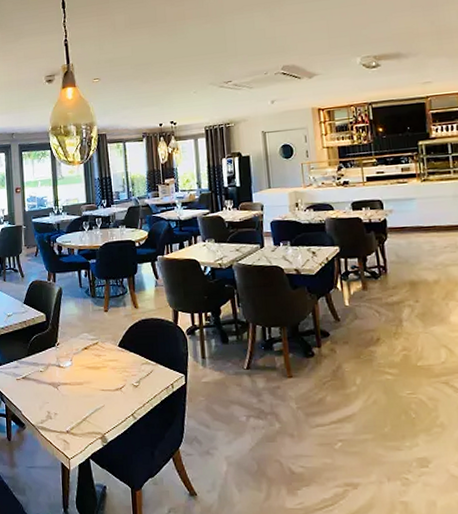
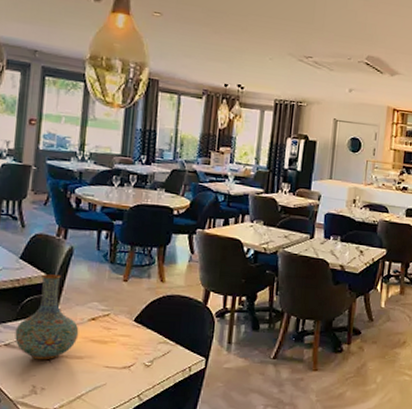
vase: none [29,313,77,389] -> present [15,274,79,360]

